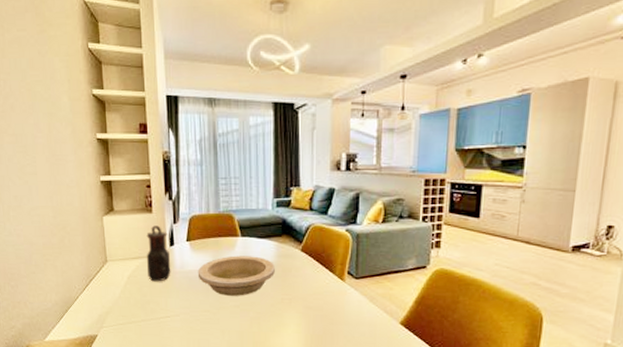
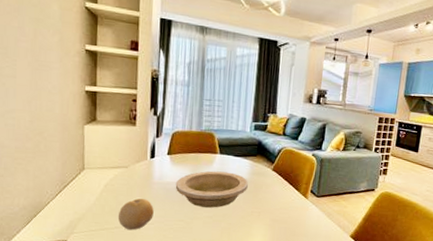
fruit: none [144,289,178,323] -> present [118,198,154,231]
teapot: present [146,225,171,282] -> none [125,138,150,192]

